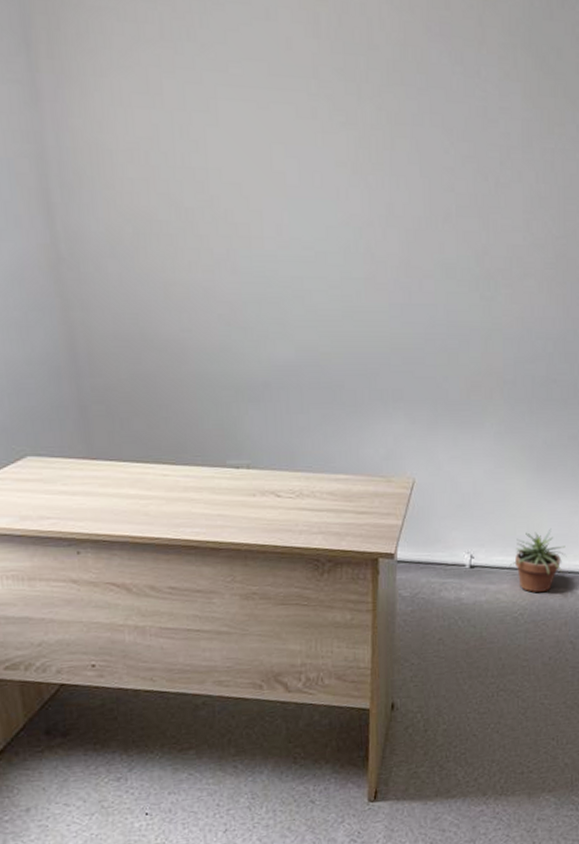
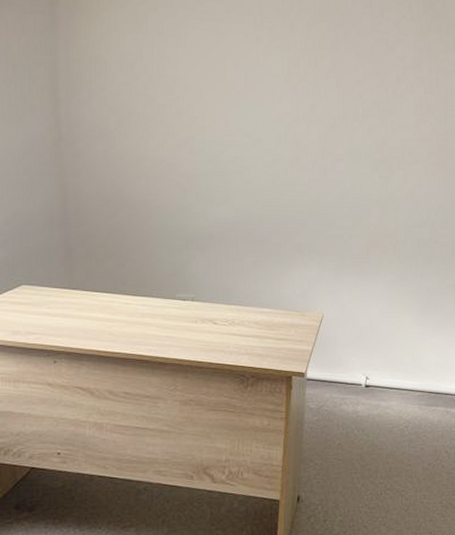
potted plant: present [509,528,567,593] -> none [397,358,444,410]

